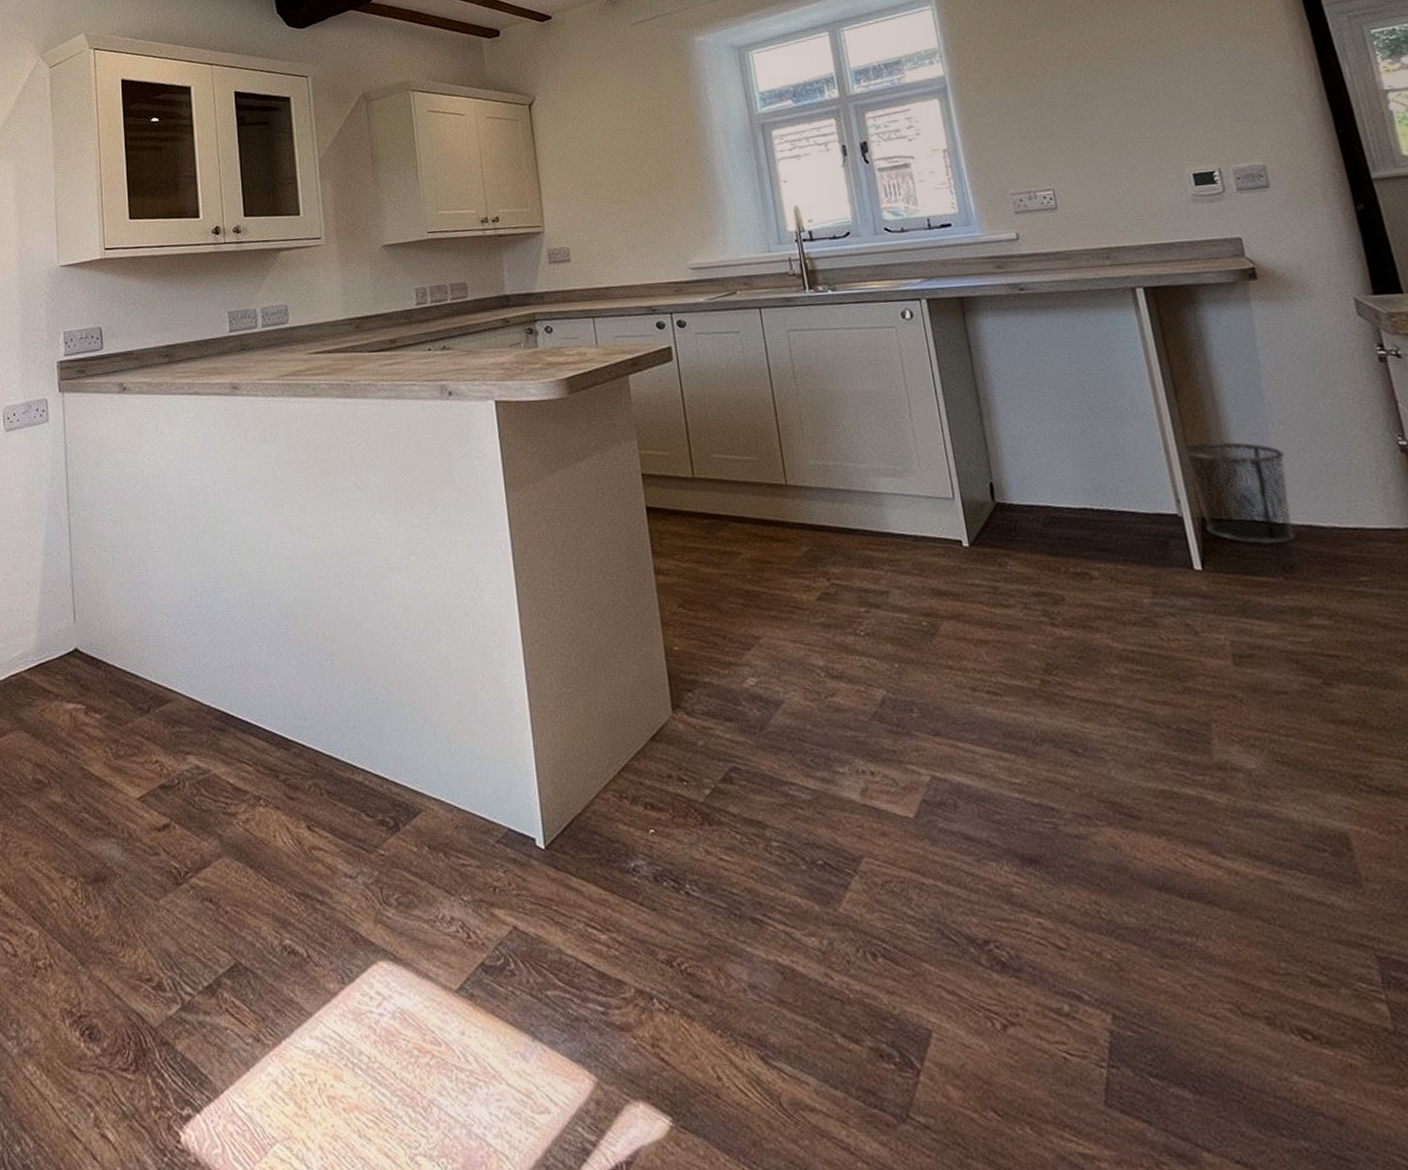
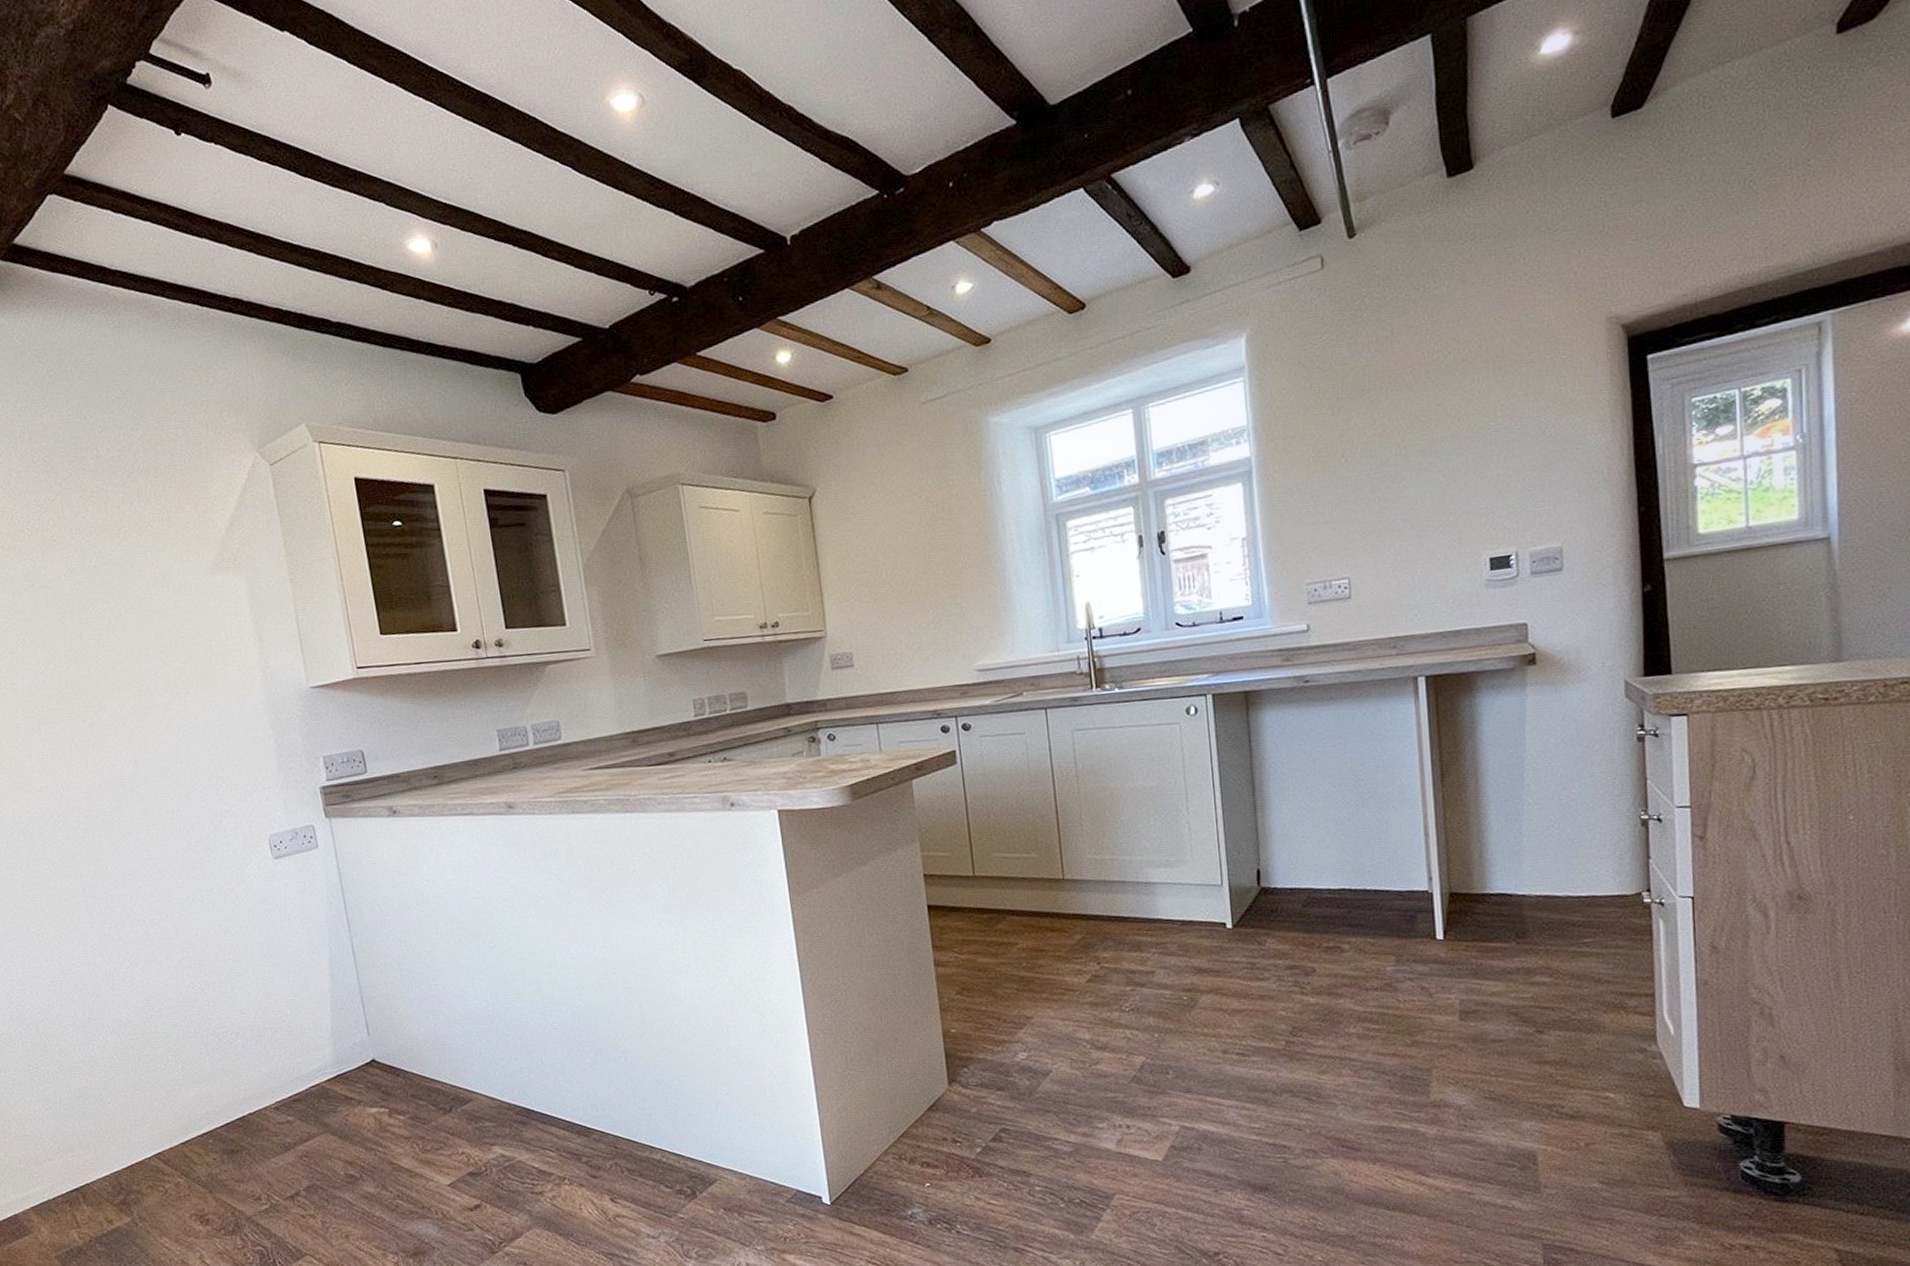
waste bin: present [1181,442,1296,545] -> none [1440,822,1534,915]

